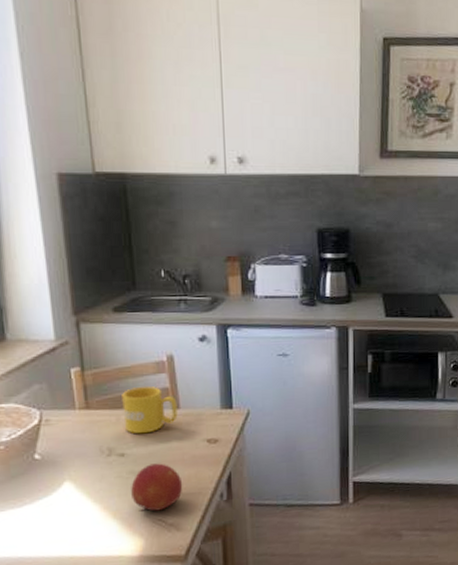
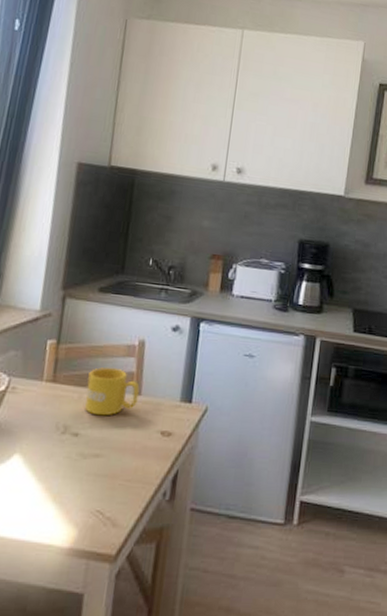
fruit: present [131,463,183,512] -> none [75,448,129,501]

